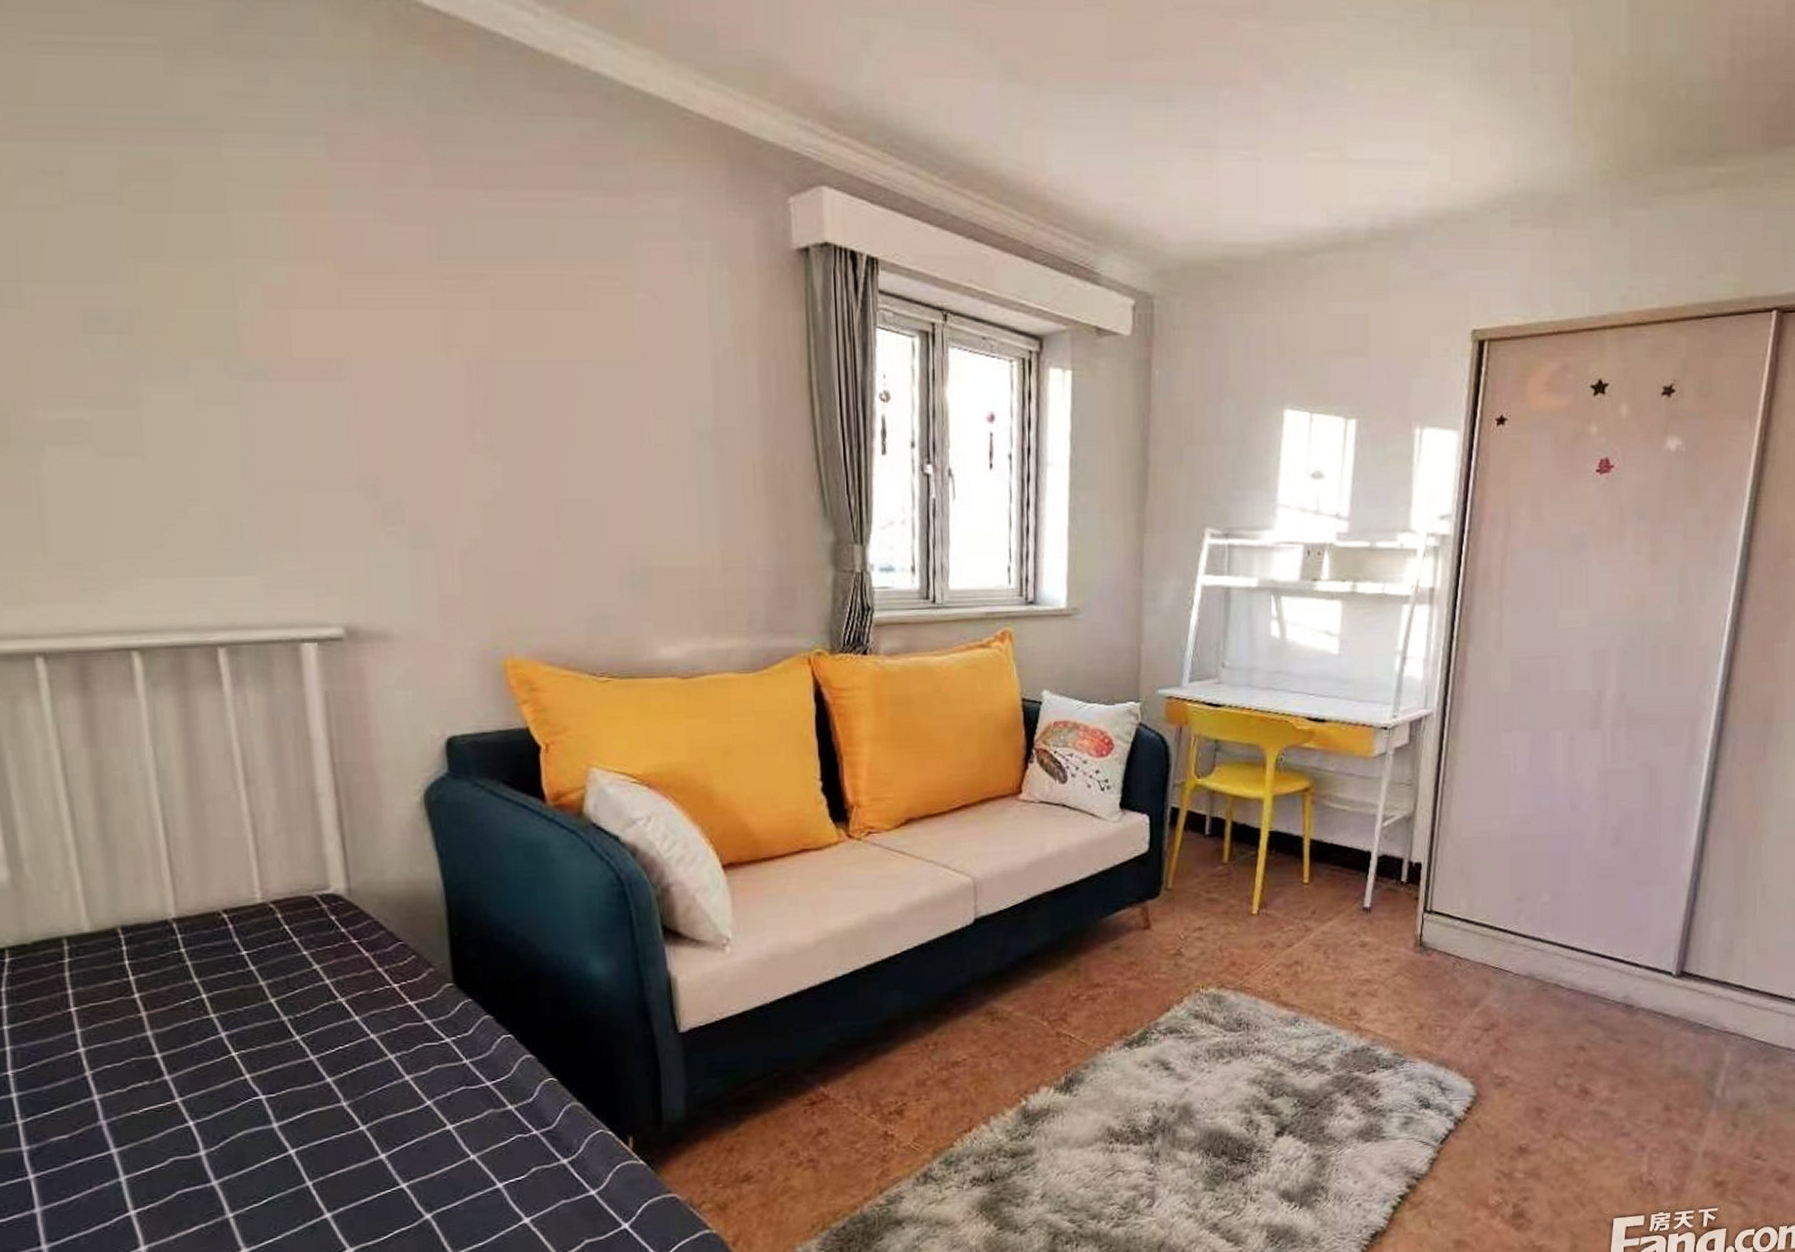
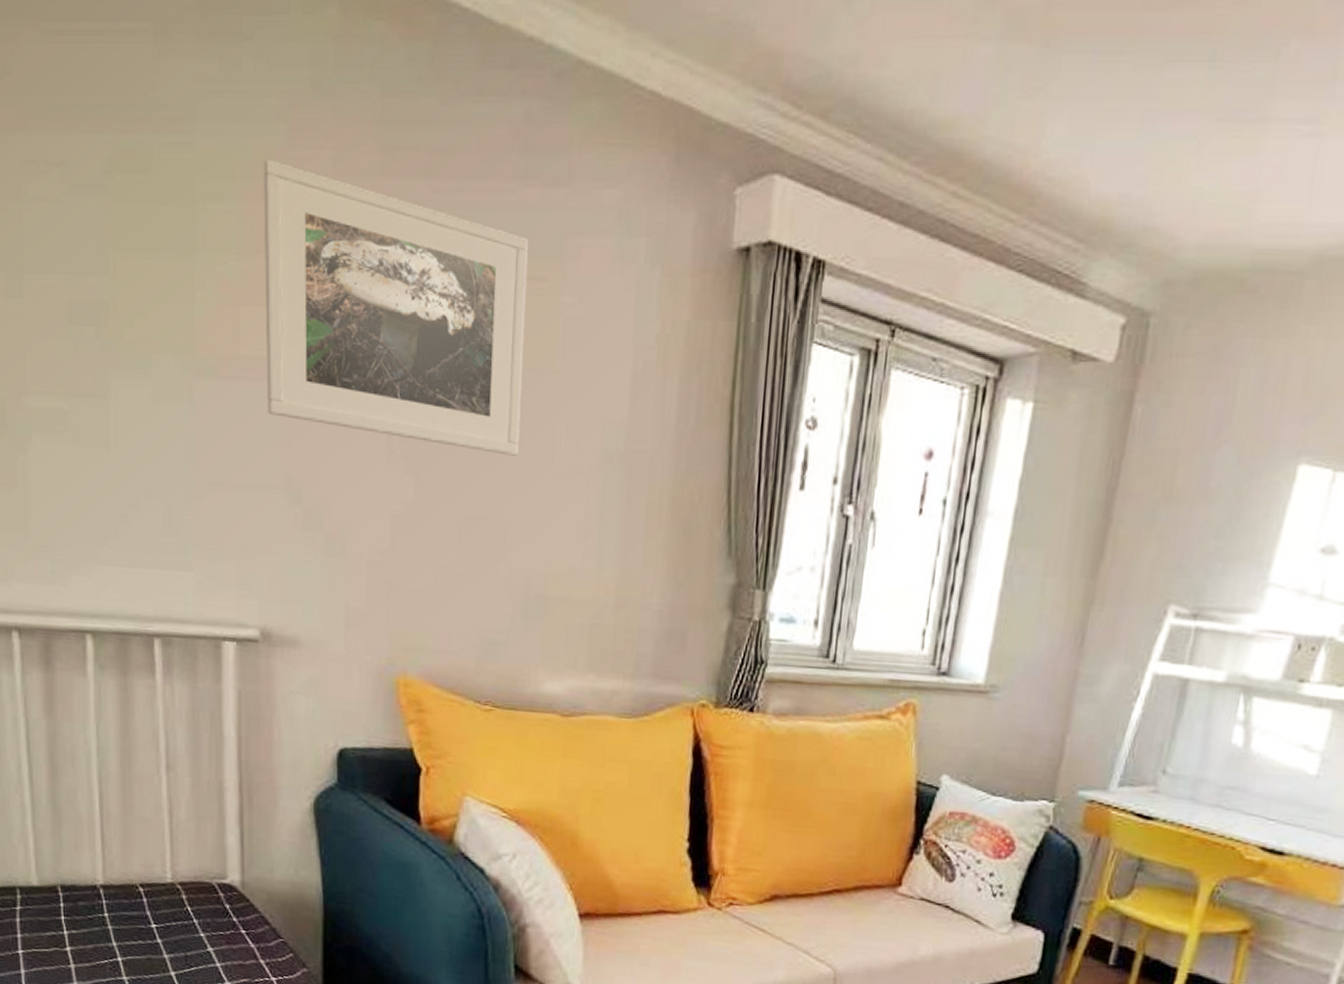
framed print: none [303,170,608,440] -> present [263,159,529,456]

